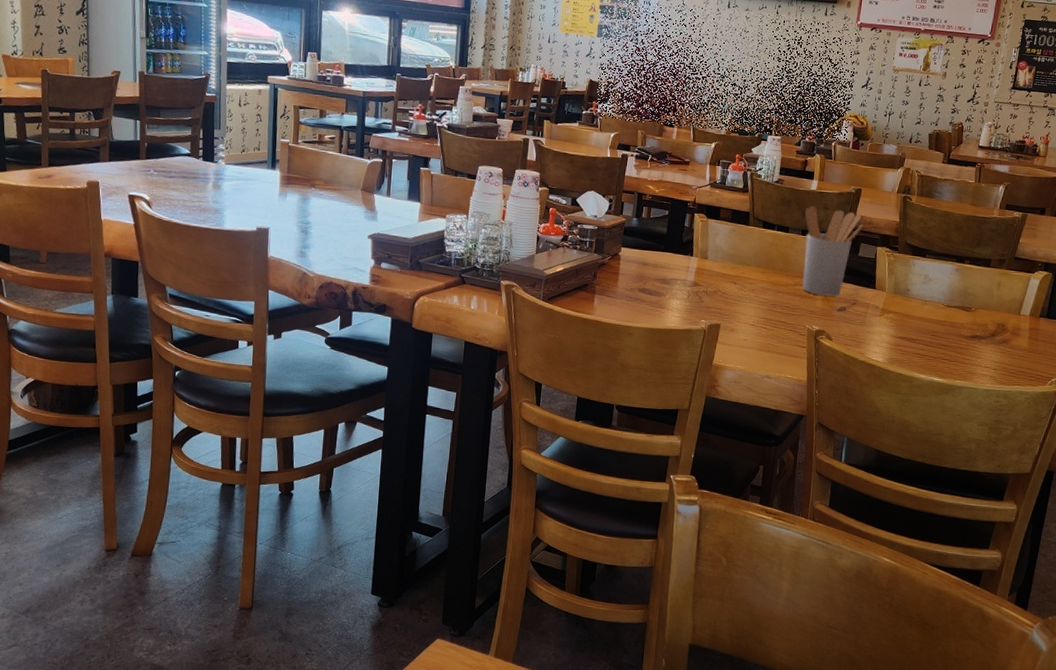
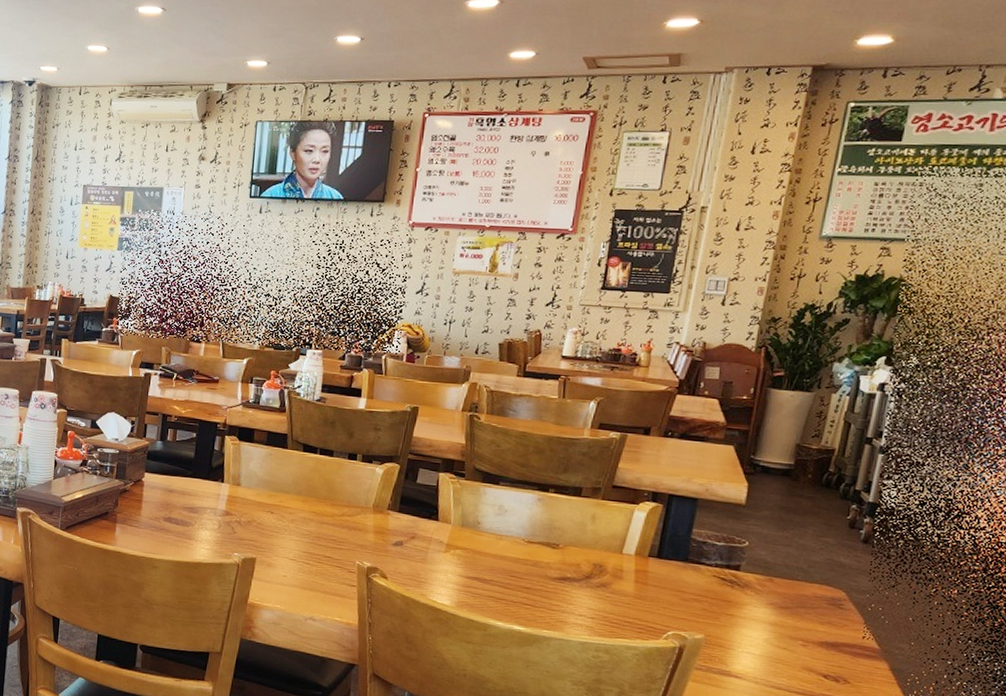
utensil holder: present [802,205,863,297] -> none [350,426,422,529]

